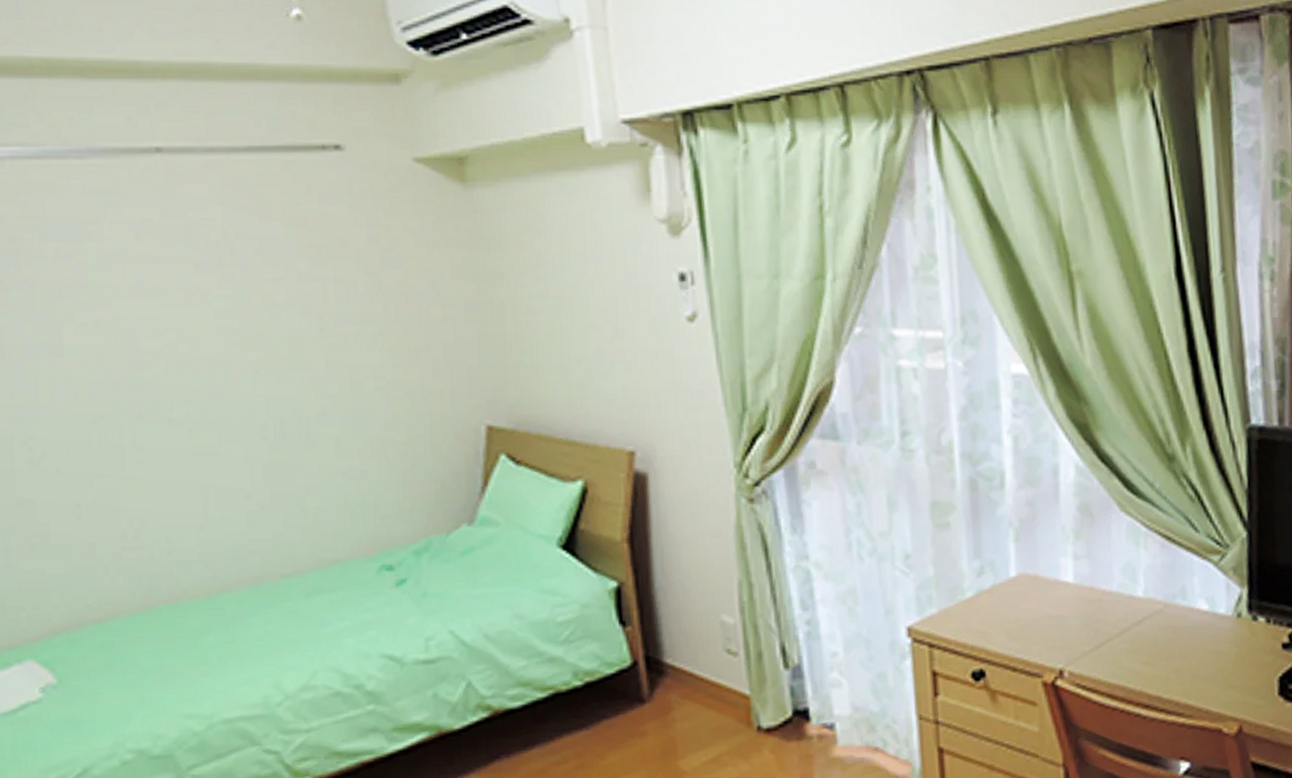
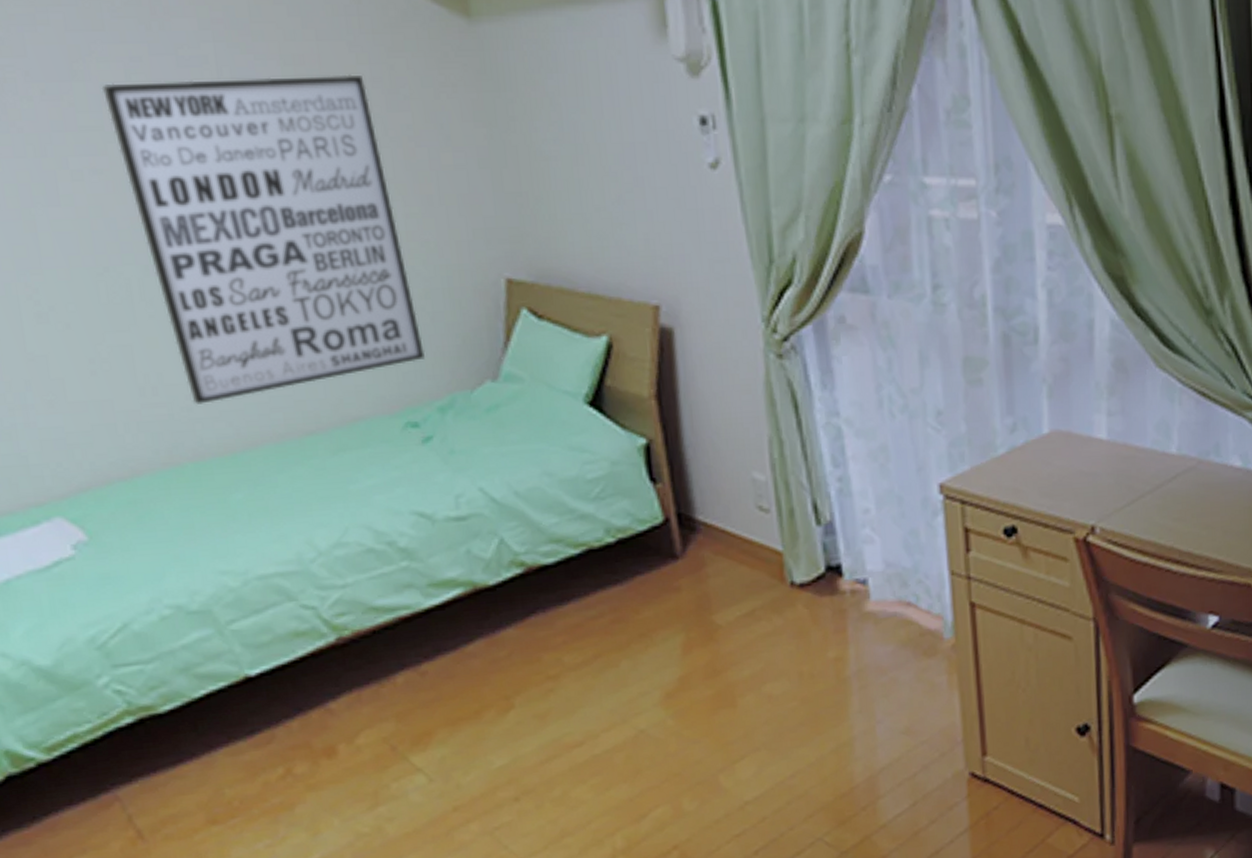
wall art: none [112,235,403,548] -> present [101,74,425,404]

